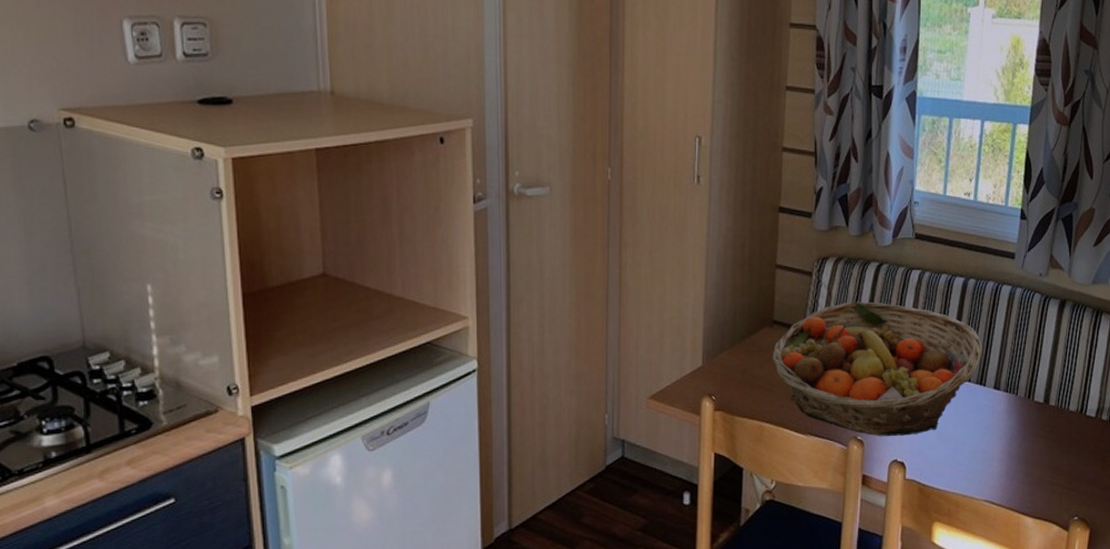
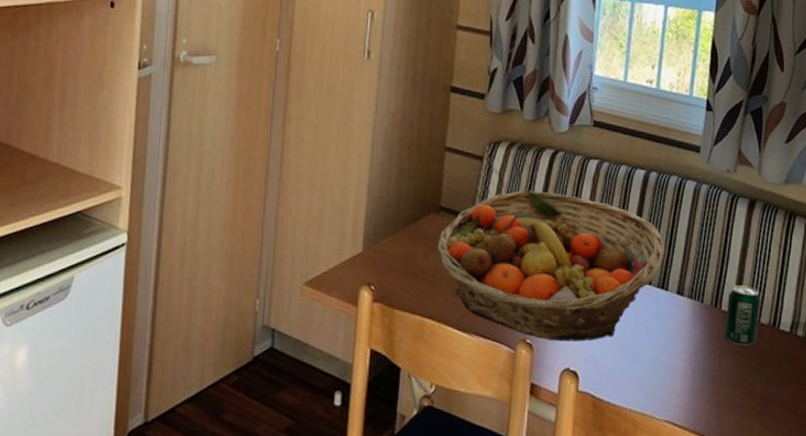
beverage can: none [1036,378,1070,431] -> present [724,285,761,346]

